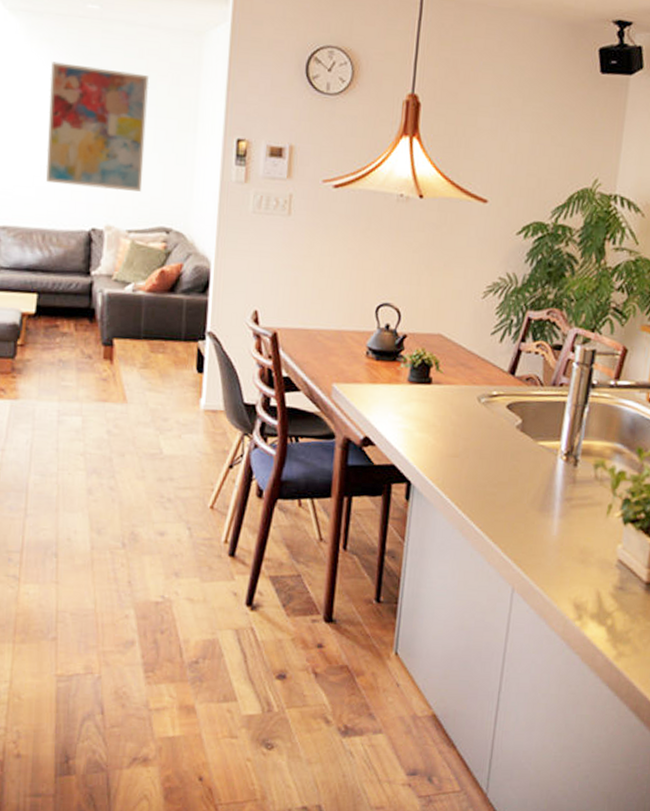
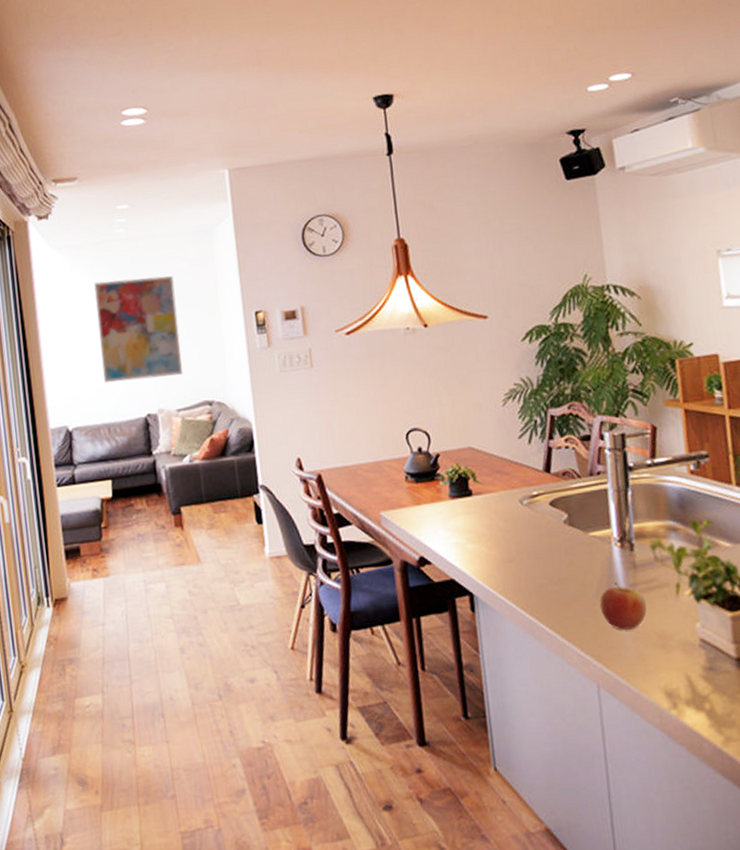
apple: none [532,494,577,541] -> present [599,582,647,630]

